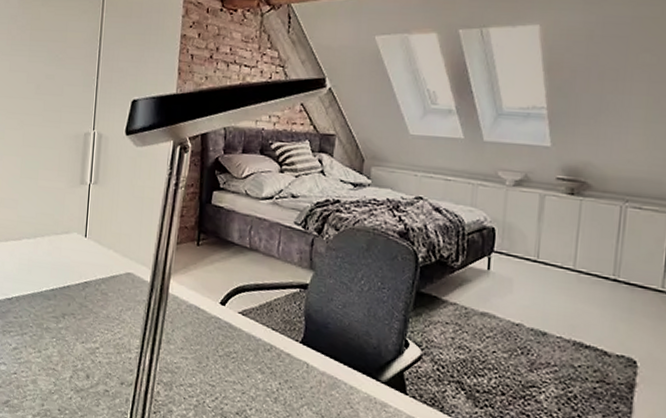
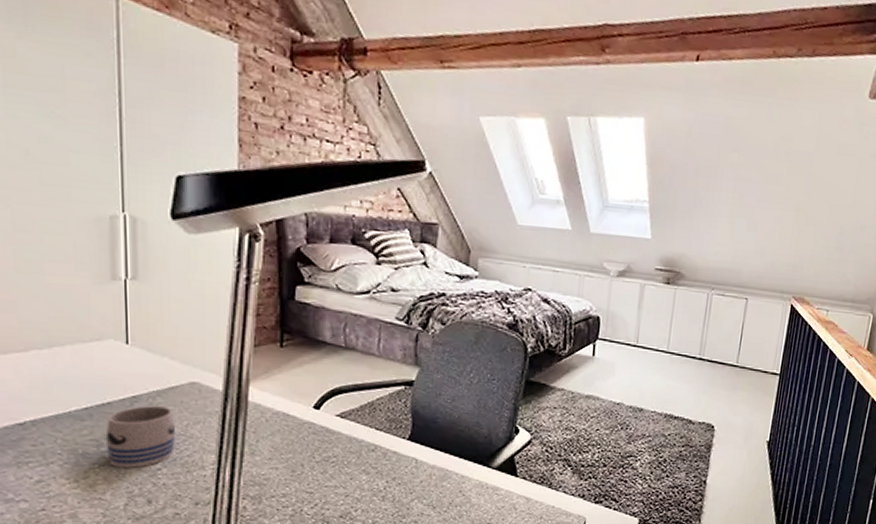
mug: none [62,290,113,345] -> present [105,406,175,468]

